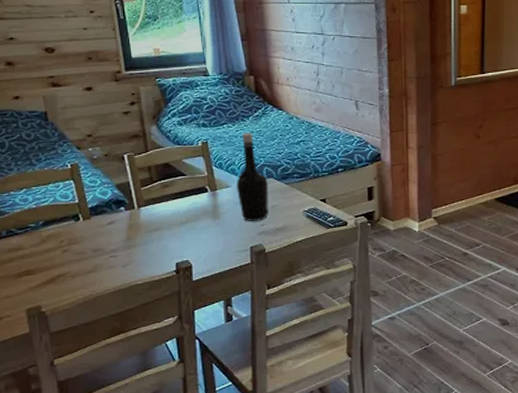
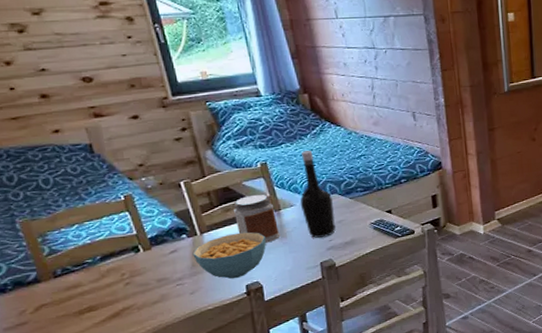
cereal bowl: none [128,209,199,256] -> present [192,232,266,279]
jar: none [171,174,214,222] -> present [233,195,281,243]

